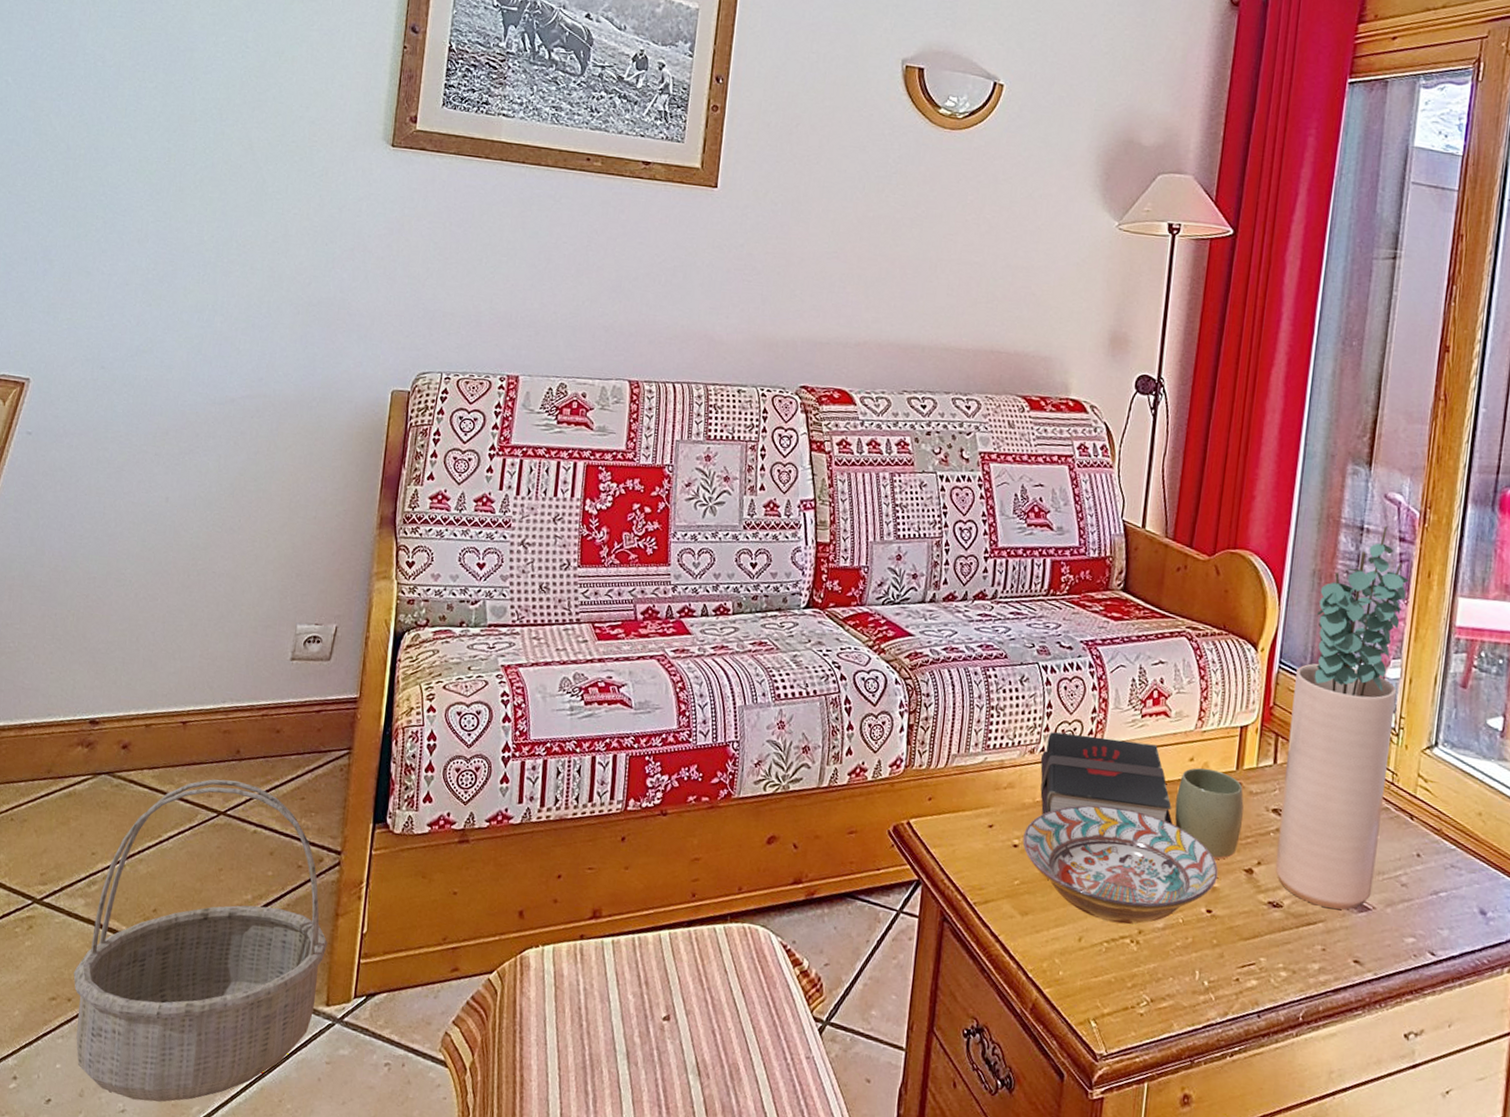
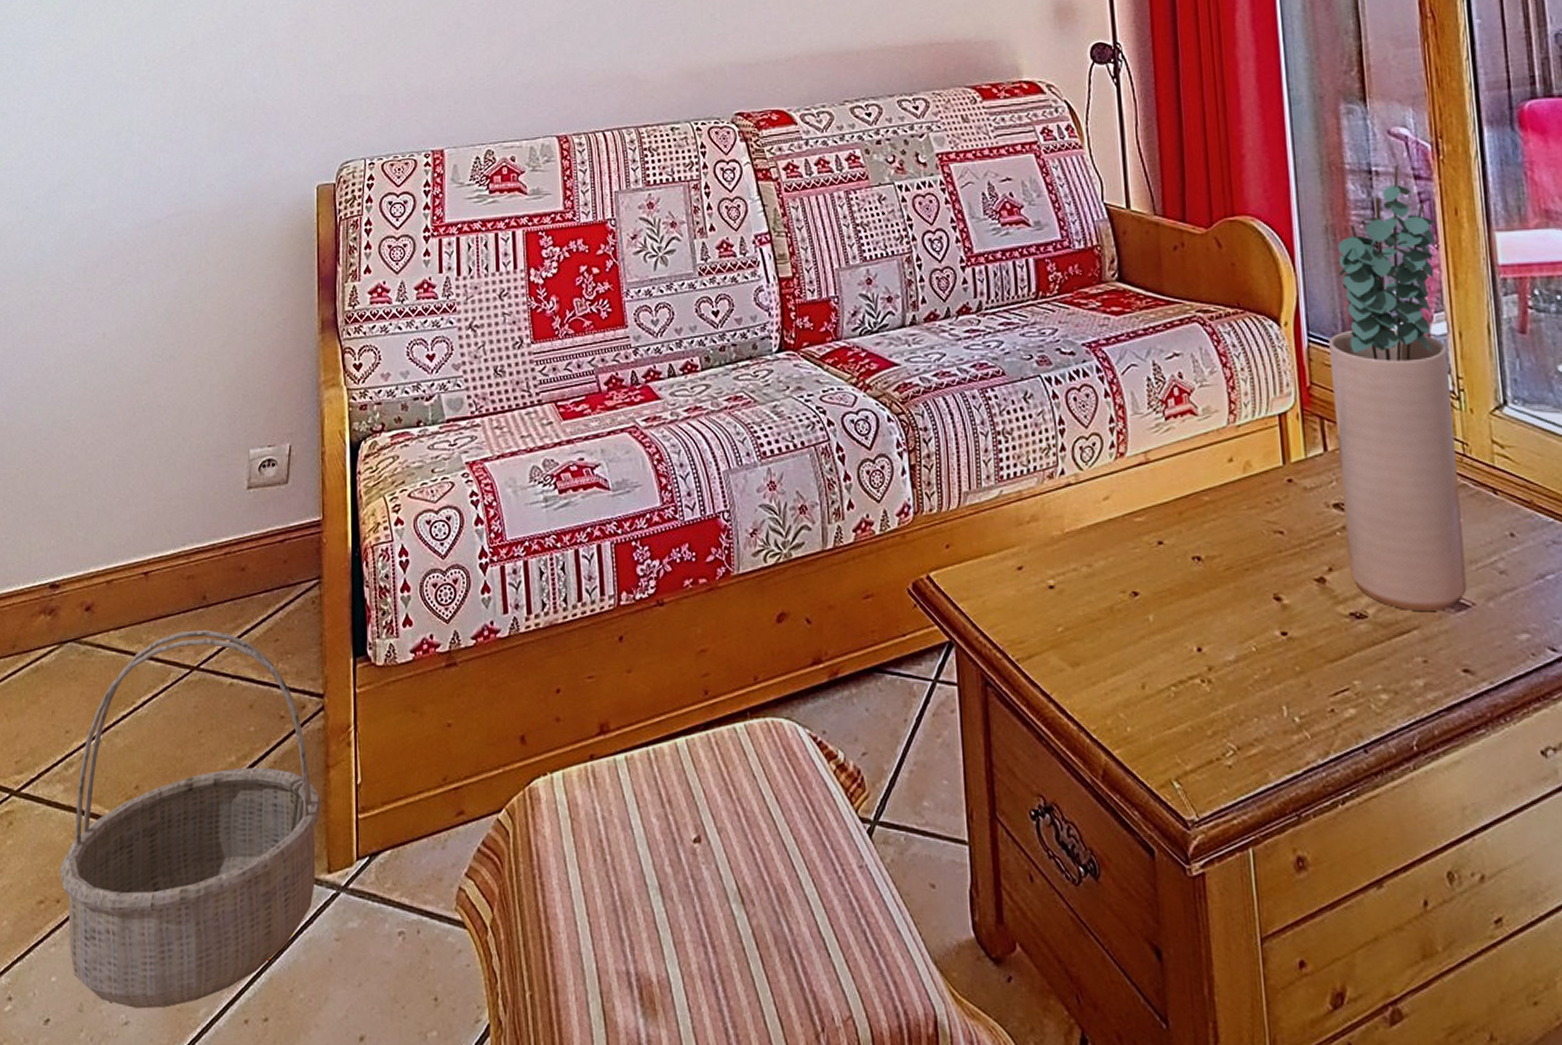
decorative bowl: present [1022,804,1219,925] -> none [1058,526,1286,662]
hardback book: present [1040,732,1172,824] -> none [1061,449,1223,547]
mug: present [1175,768,1244,859] -> none [1221,467,1303,571]

